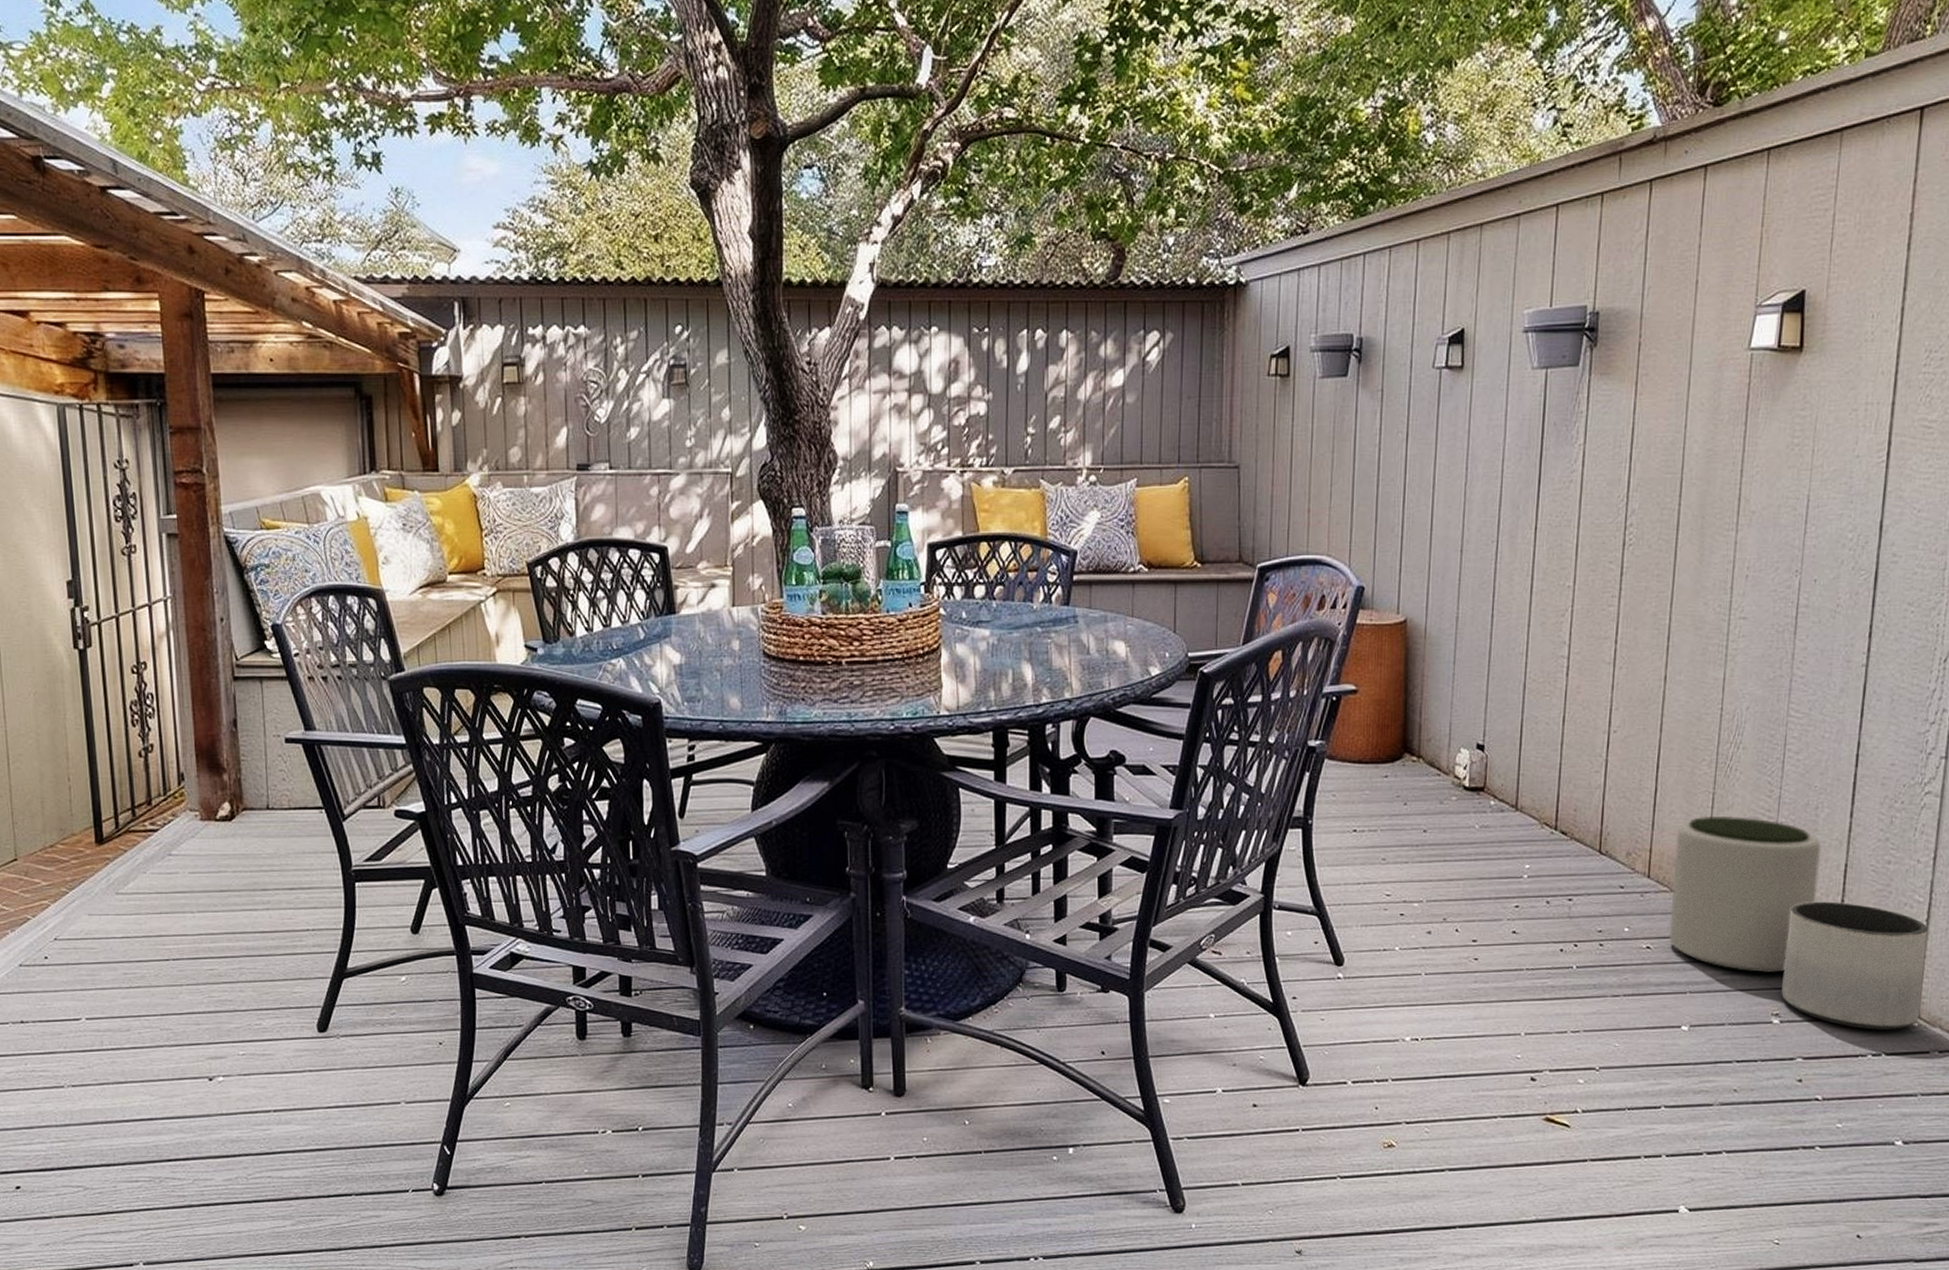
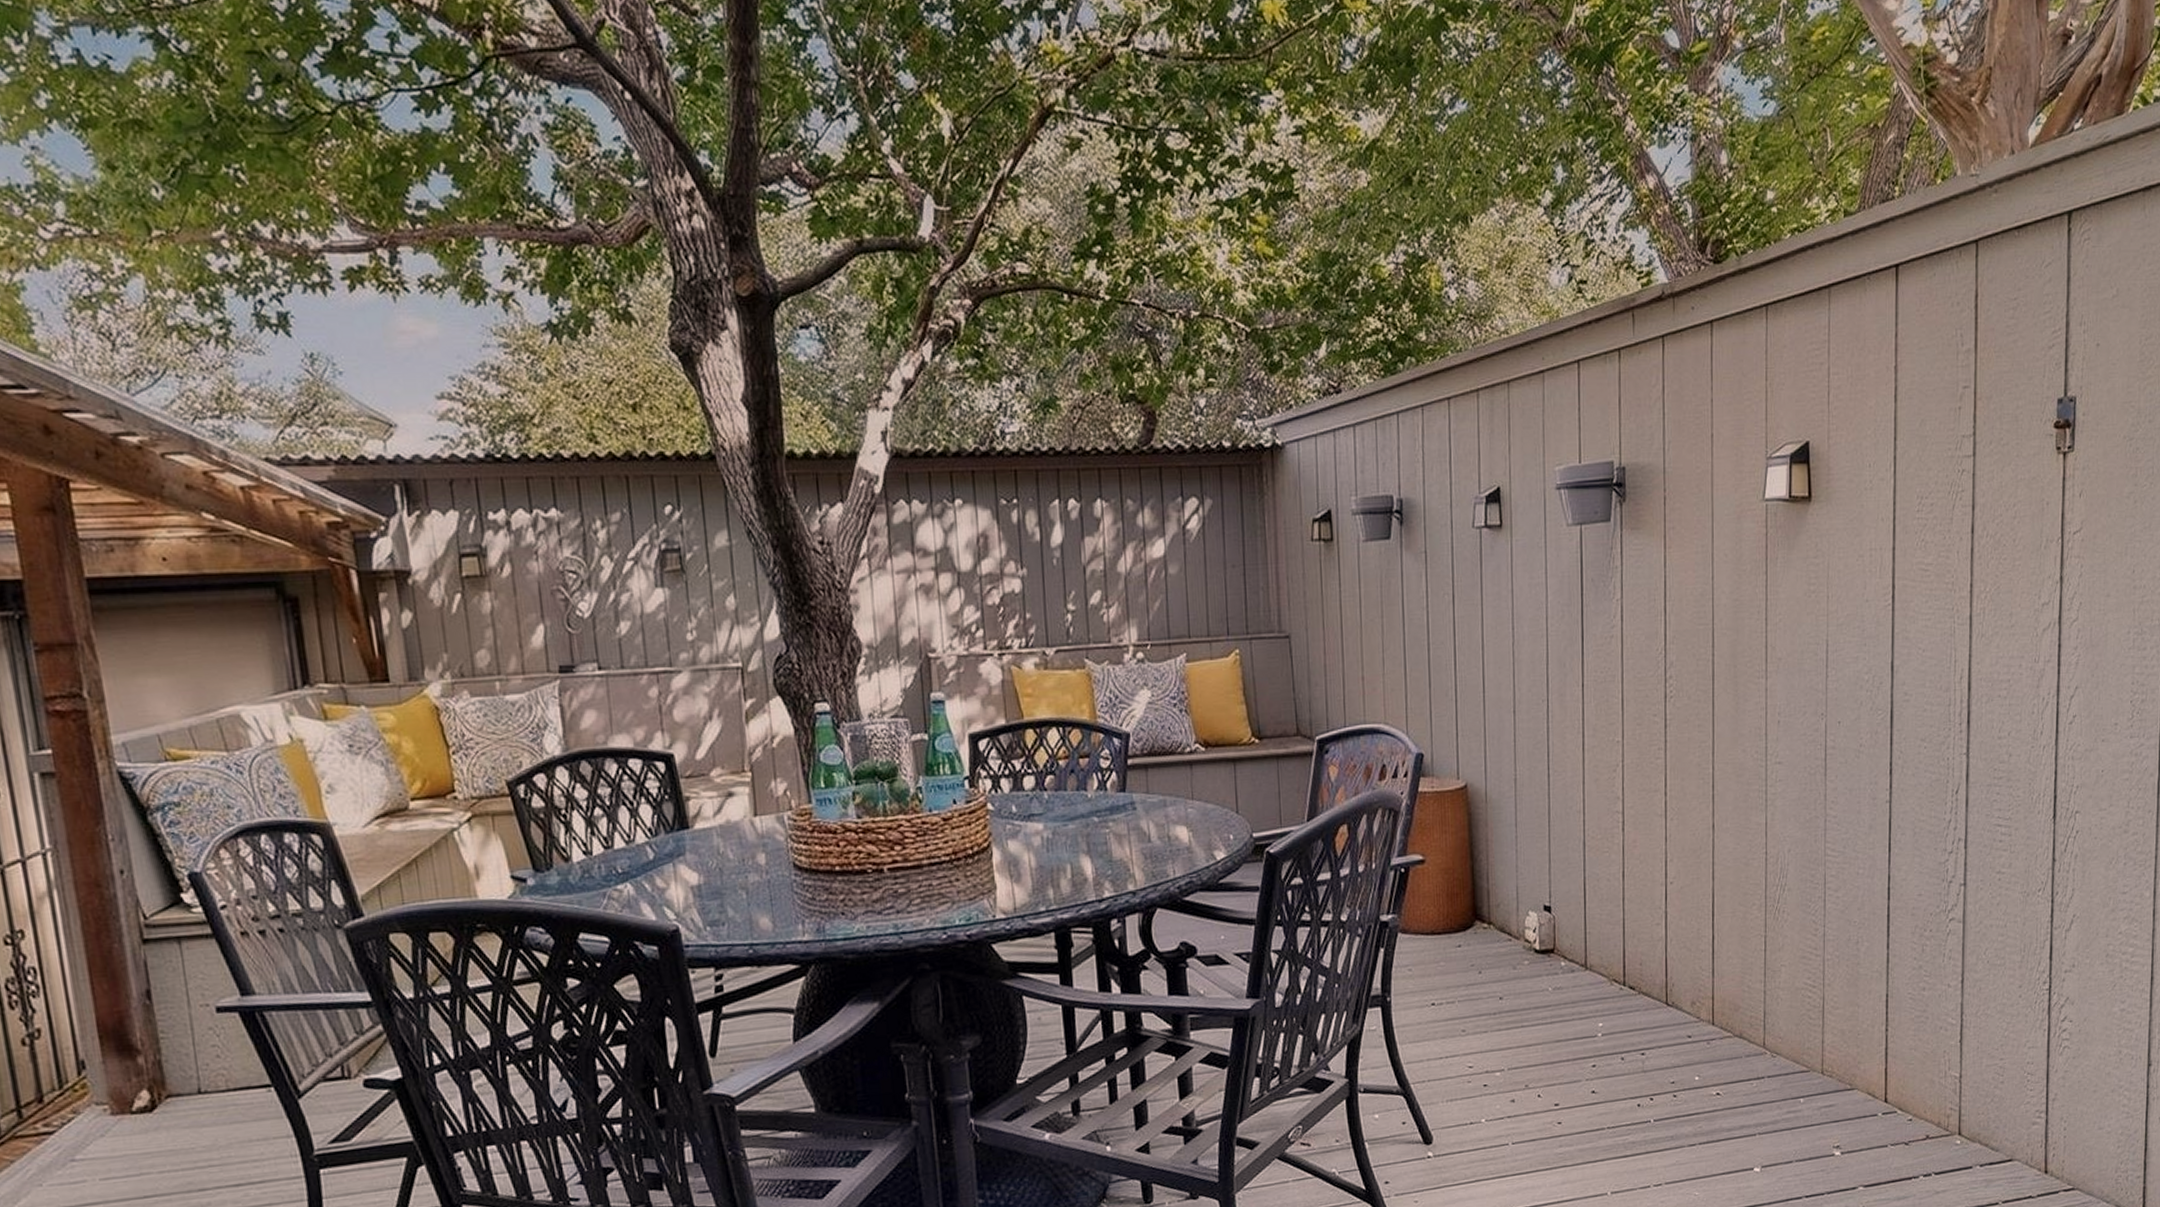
plant pot: present [1668,816,1822,974] -> none [1734,957,1865,1109]
planter: present [1781,901,1928,1030] -> none [1840,1031,1962,1152]

